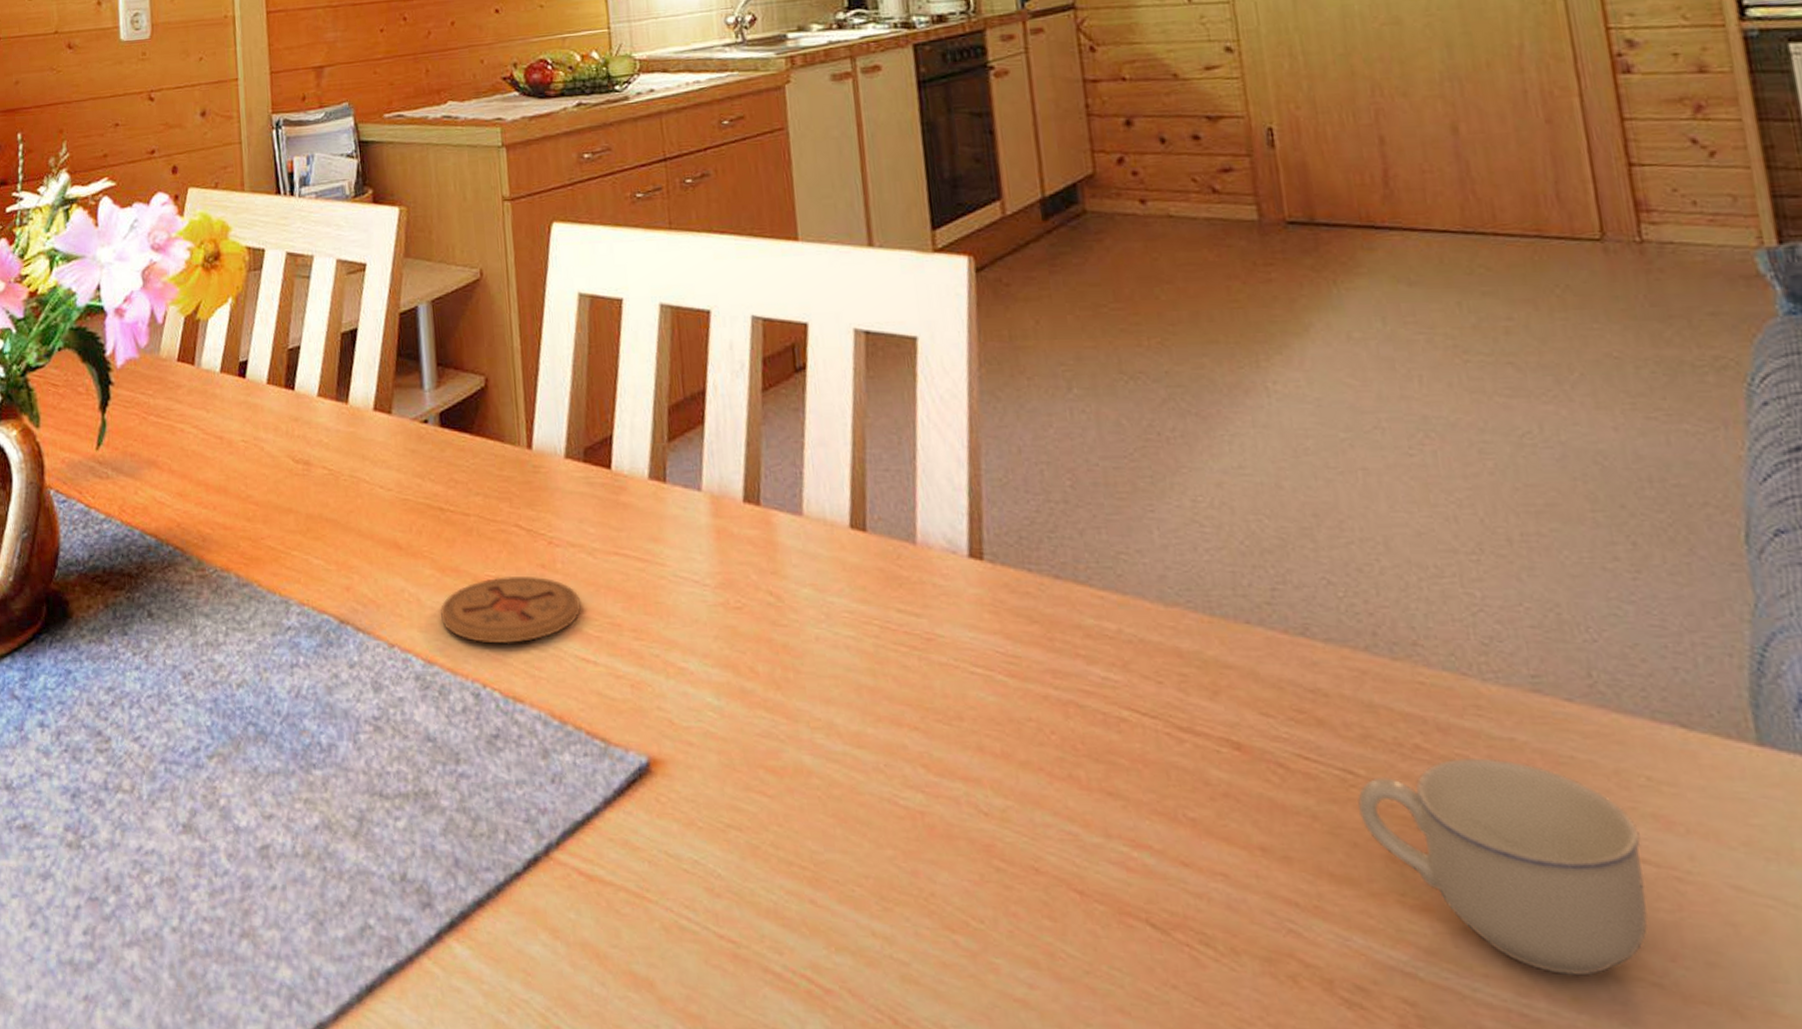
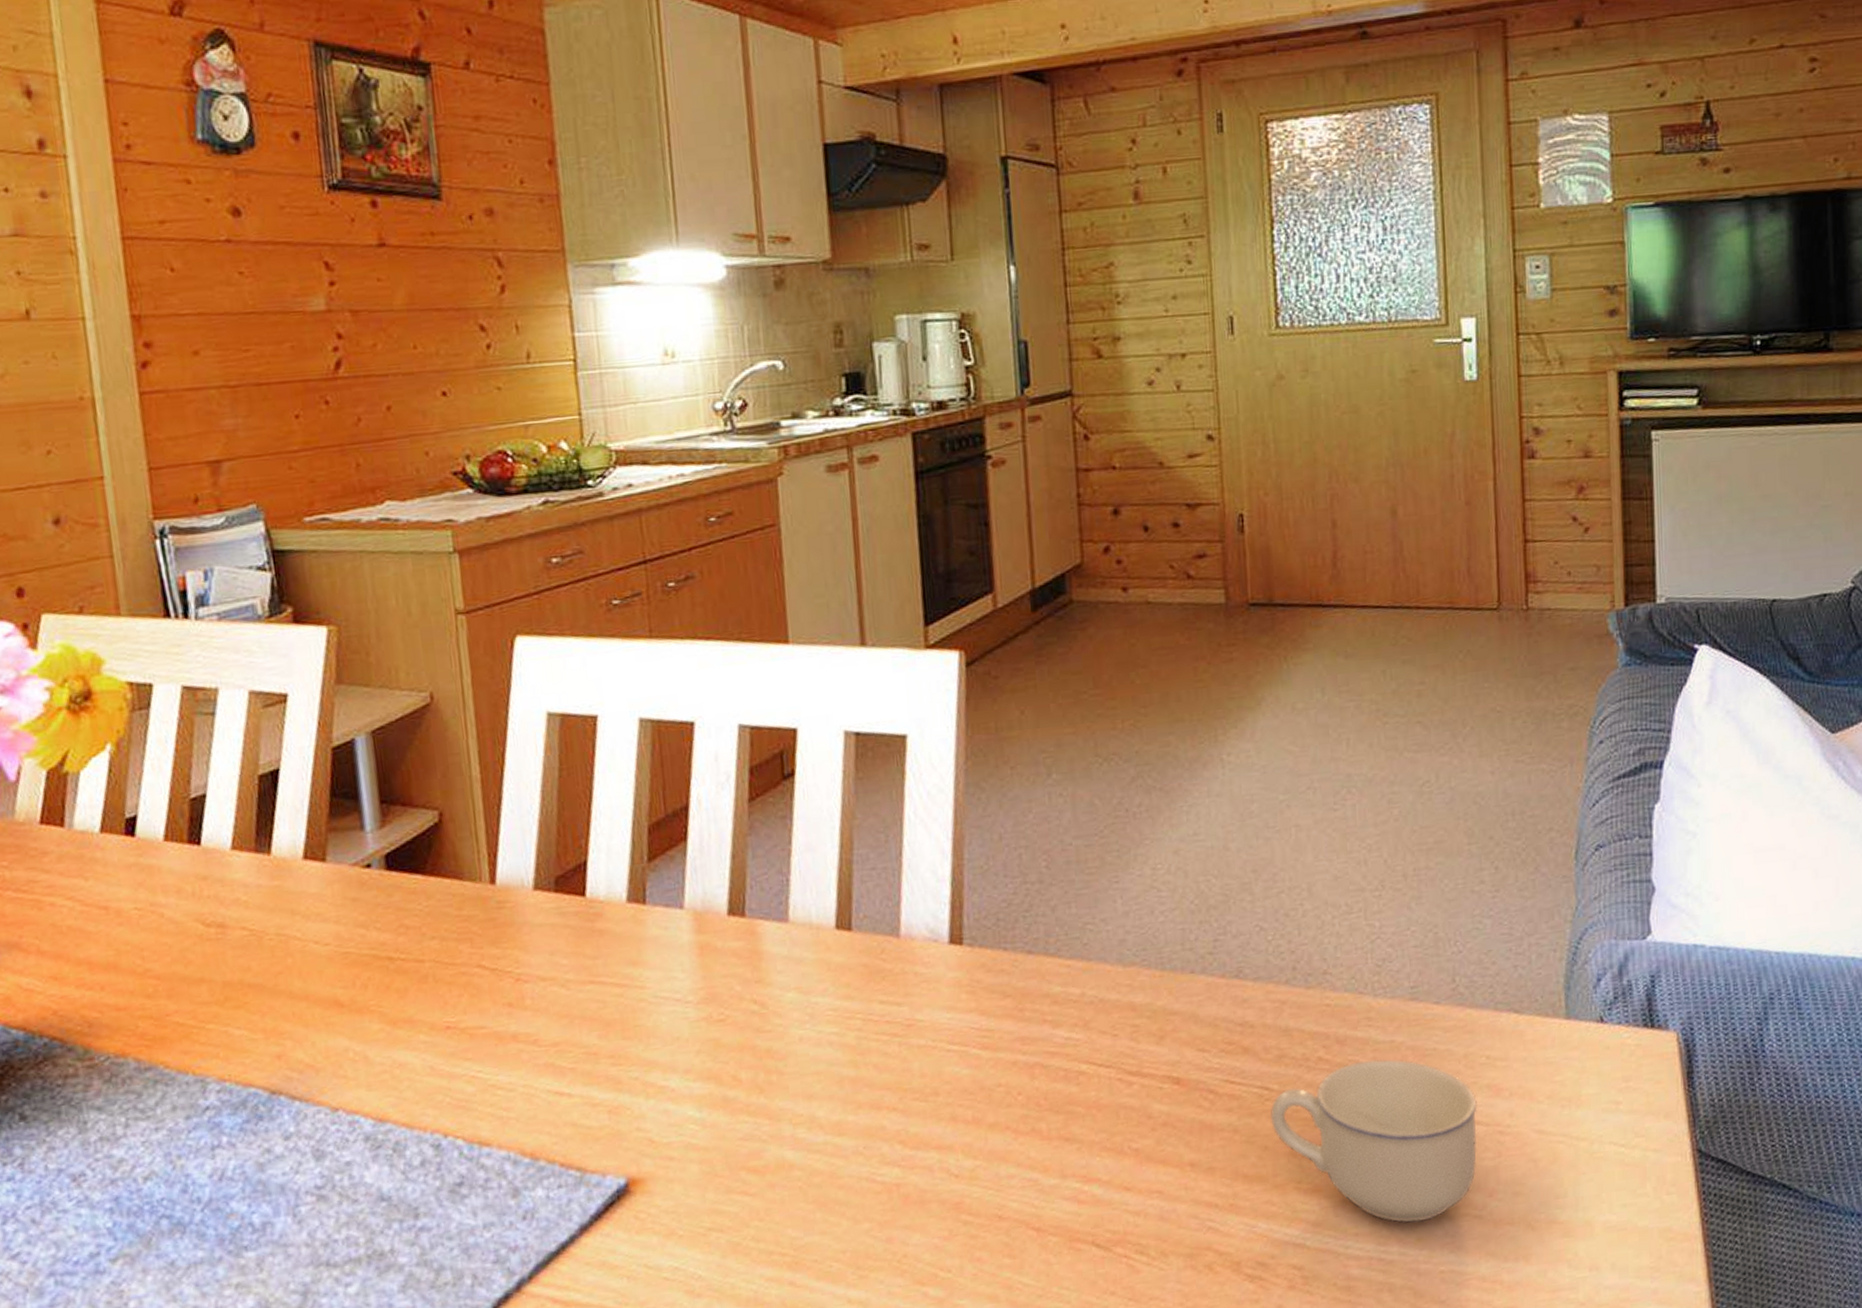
coaster: present [440,575,582,644] -> none [392,1016,554,1093]

